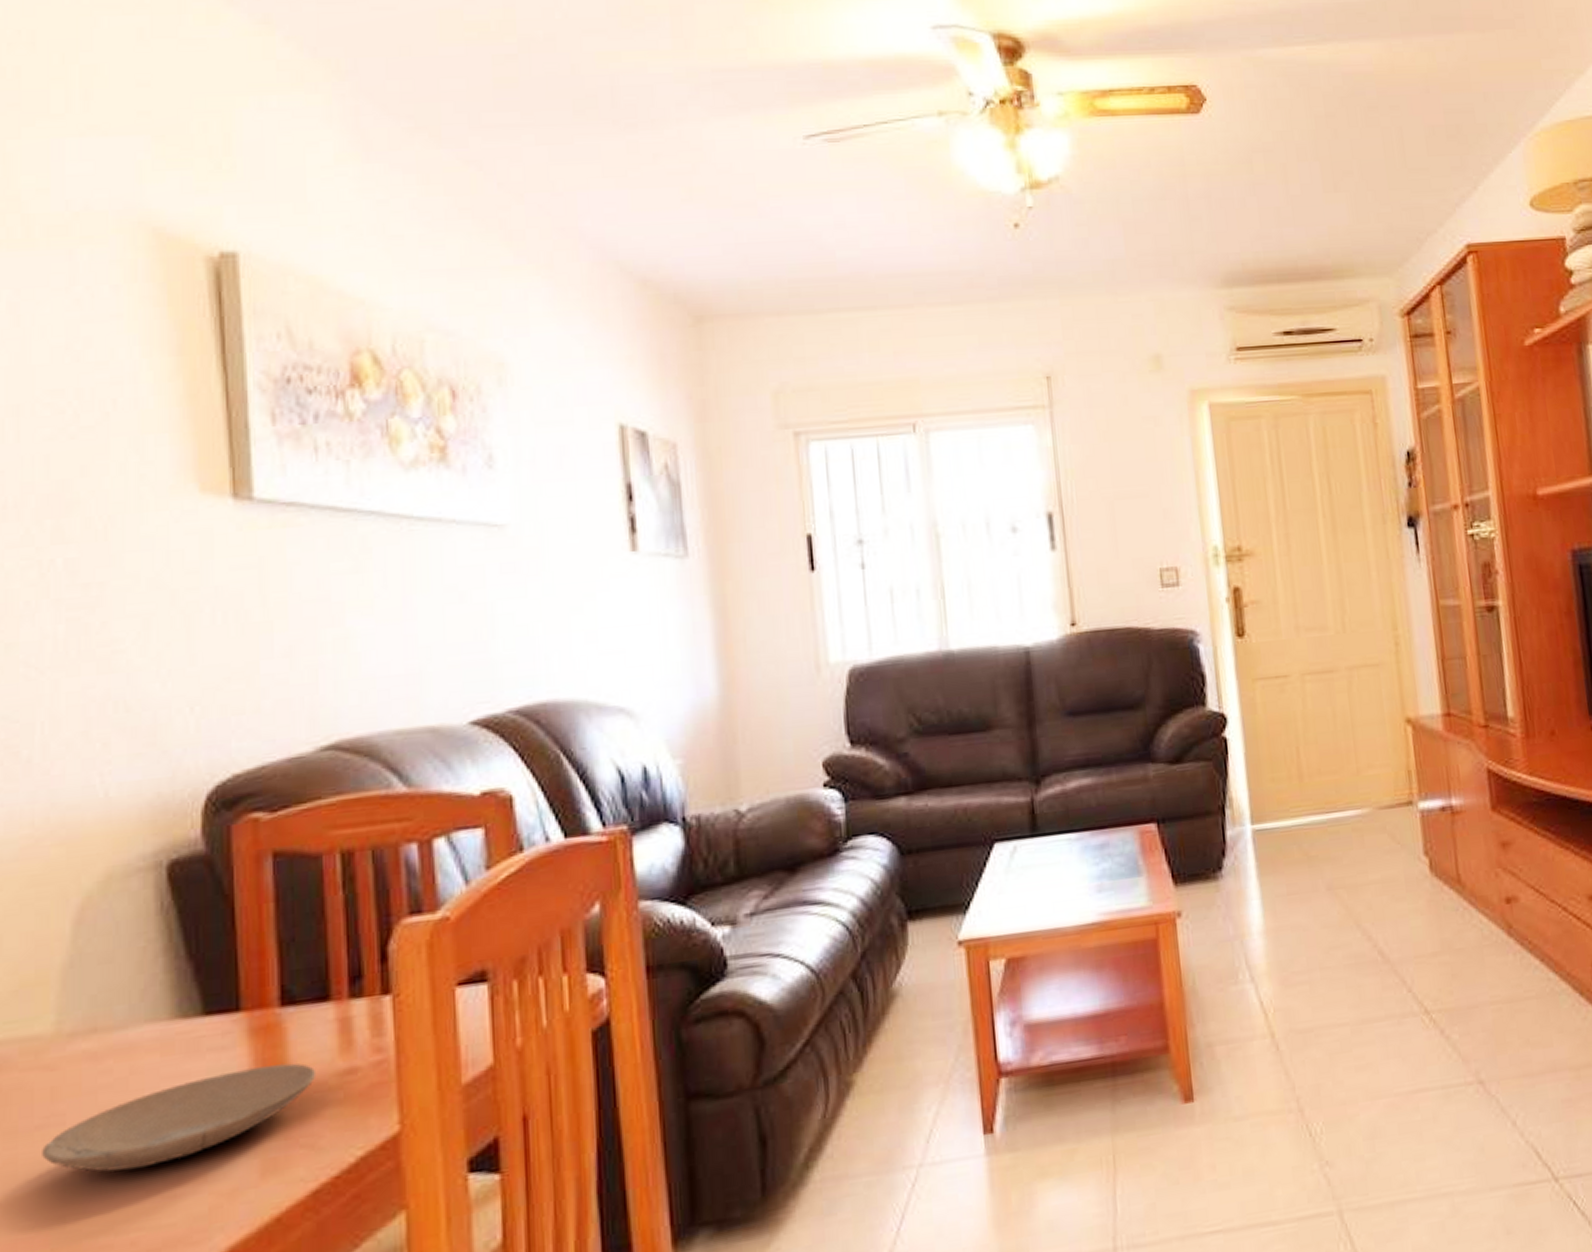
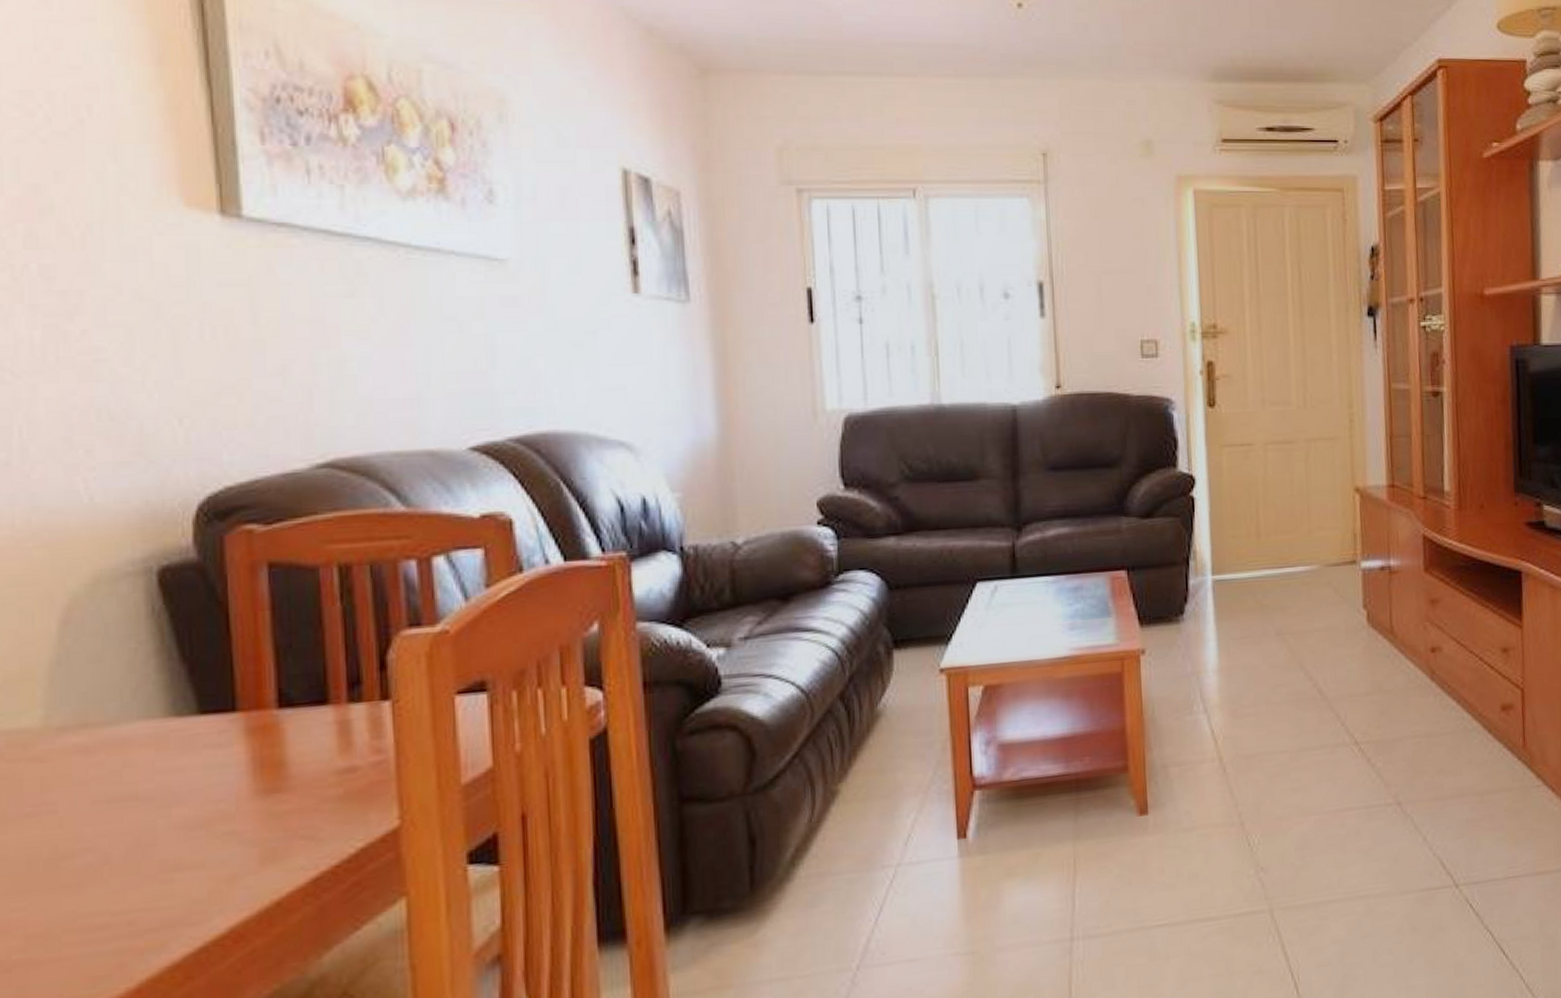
plate: present [42,1063,317,1172] -> none [33,761,316,858]

